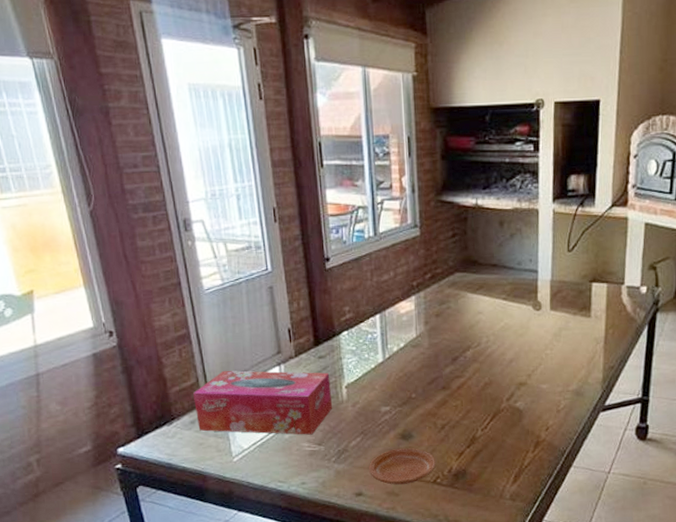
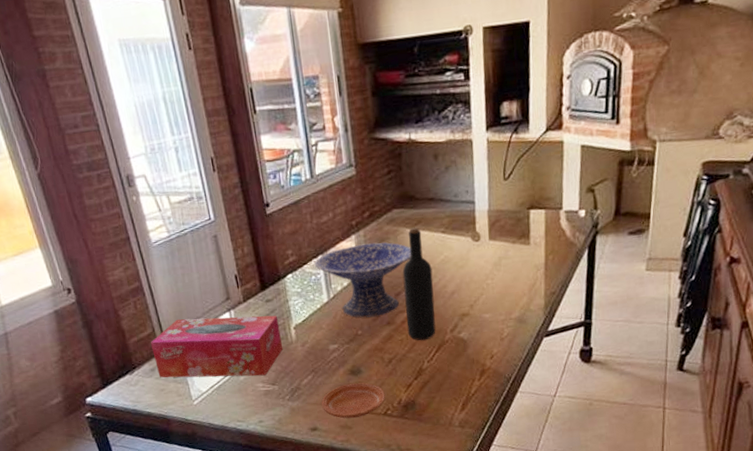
decorative bowl: none [372,305,471,381] -> present [314,242,411,318]
wine bottle: none [461,292,492,408] -> present [402,227,436,341]

